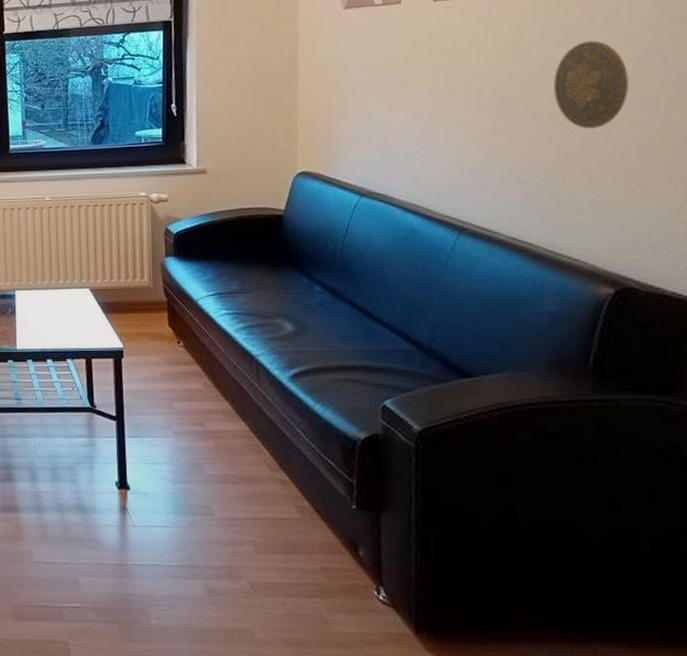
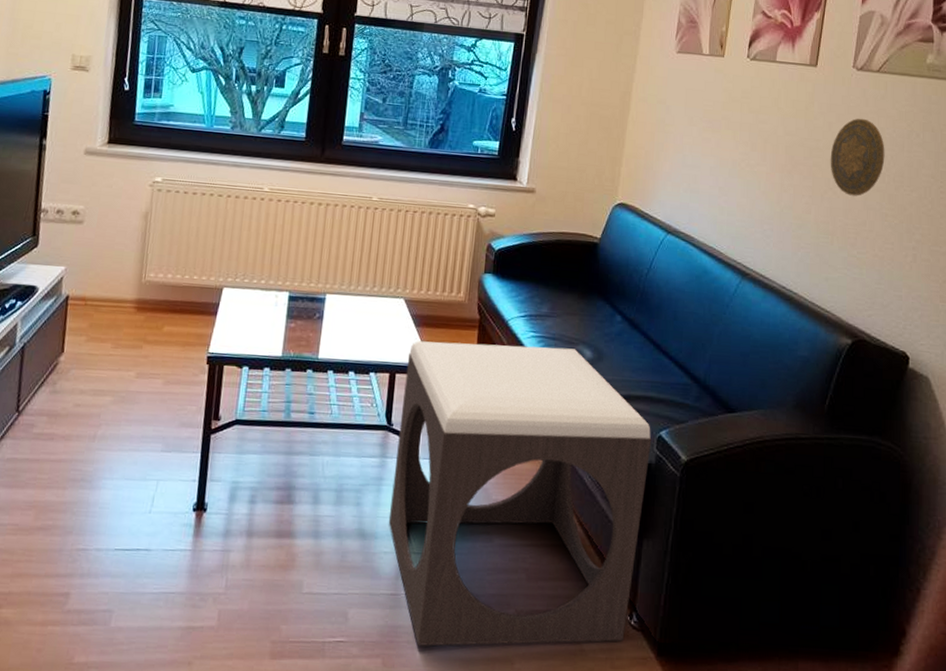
footstool: none [101,323,376,616] -> present [388,341,652,647]

